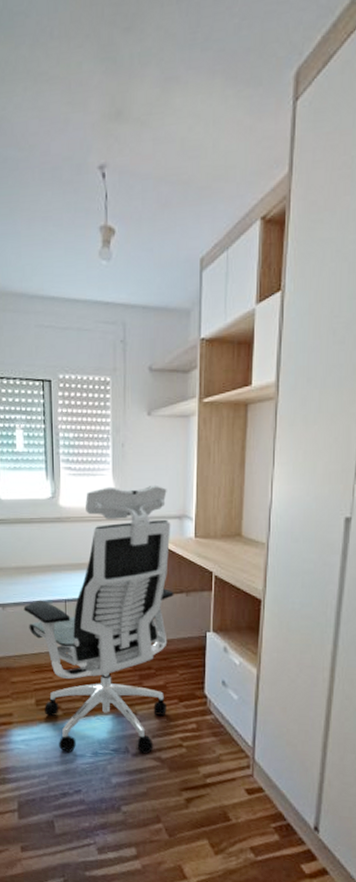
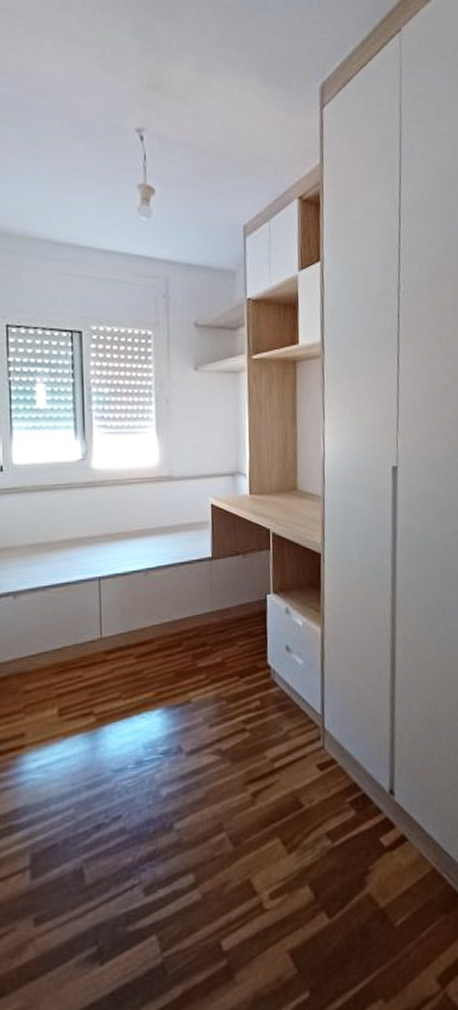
office chair: present [23,484,174,754] -> none [43,441,230,770]

